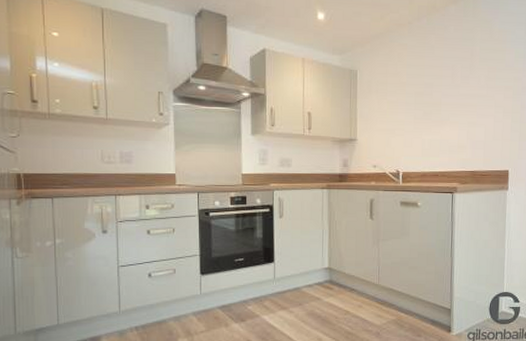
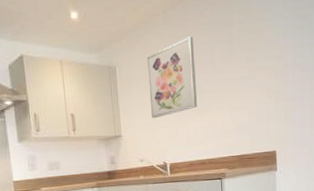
wall art: none [388,49,436,126] -> present [147,36,198,119]

